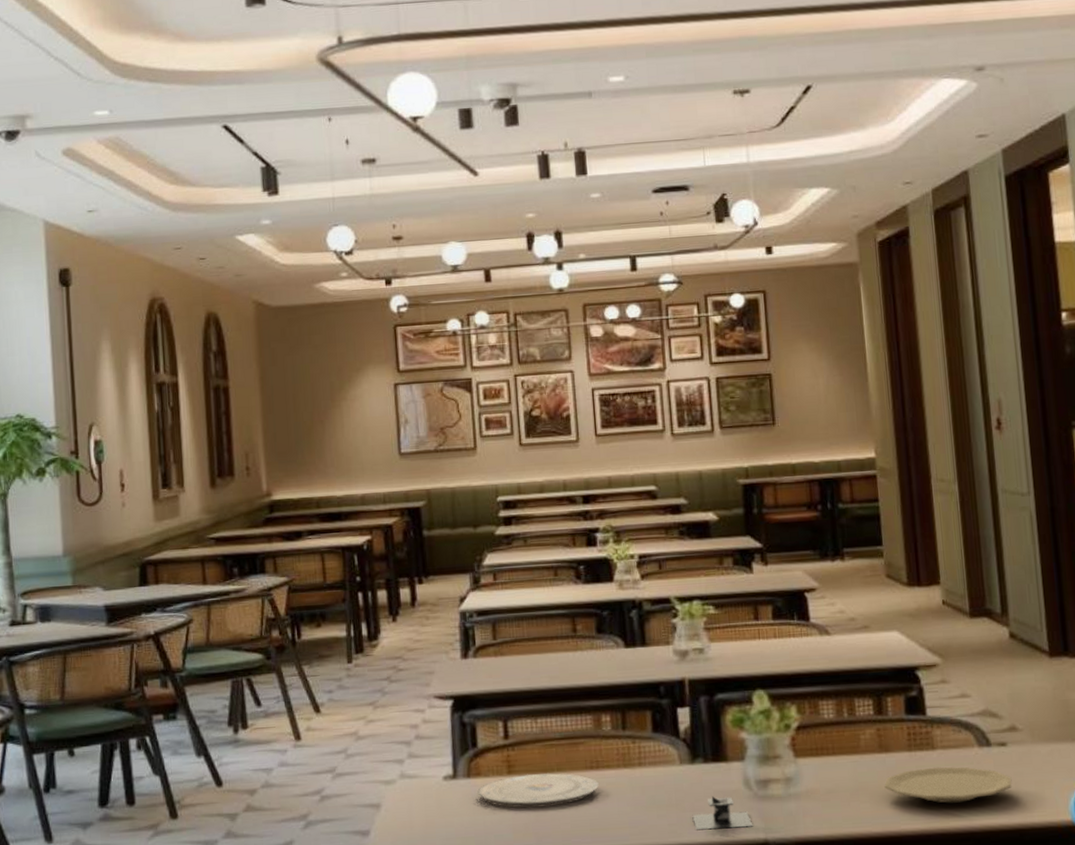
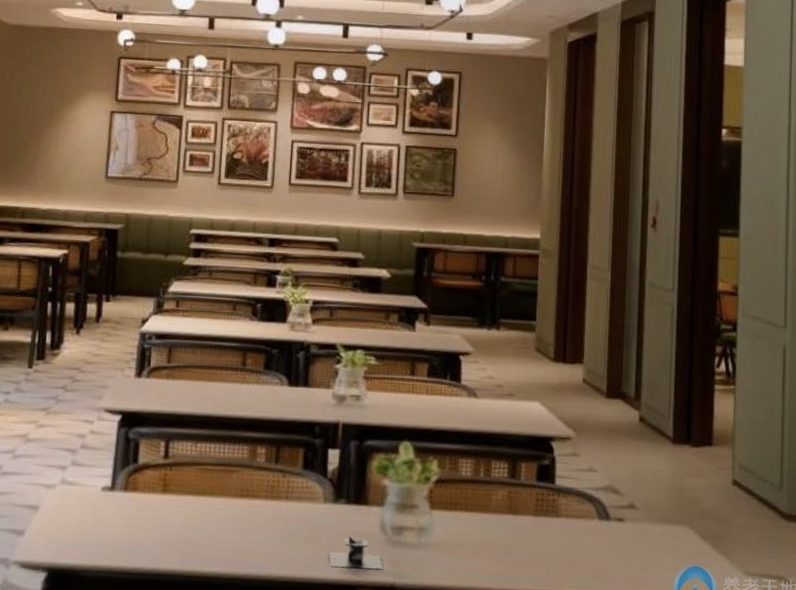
plate: present [477,773,599,808] -> none [132,495,246,528]
plate: present [884,766,1012,803] -> none [508,533,625,570]

